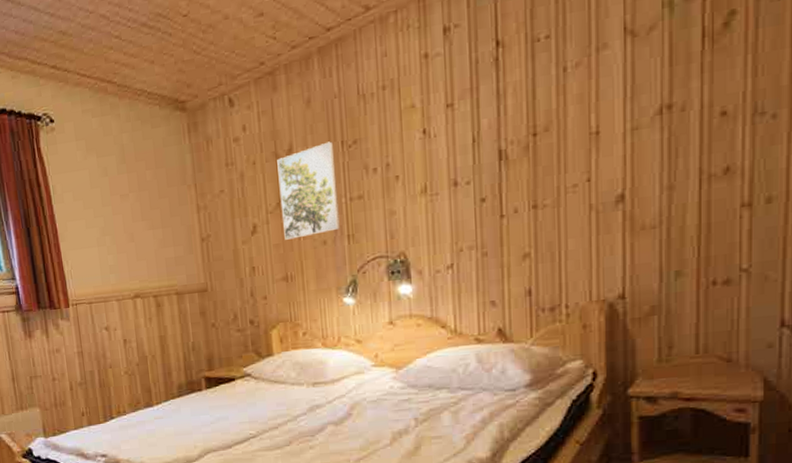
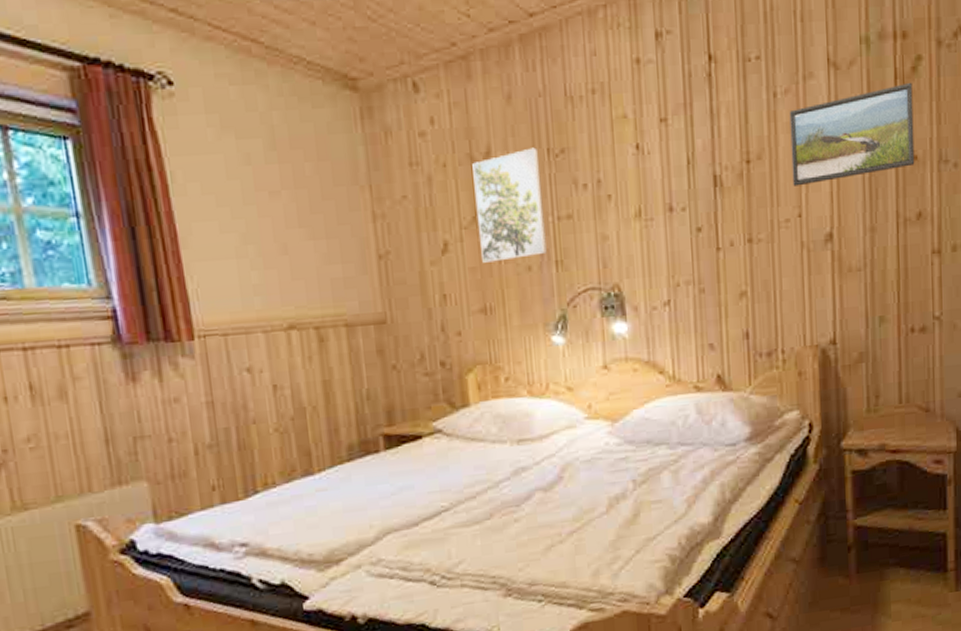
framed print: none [580,38,724,154] -> present [789,82,915,187]

